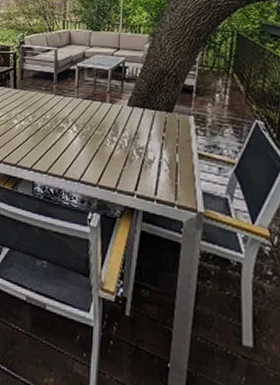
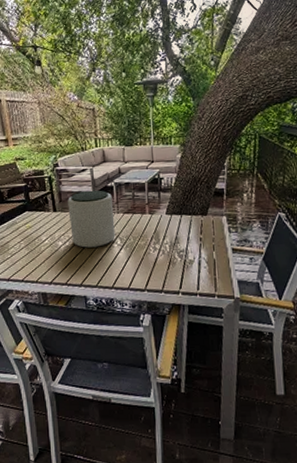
plant pot: none [27,71,74,131] -> present [68,190,115,248]

